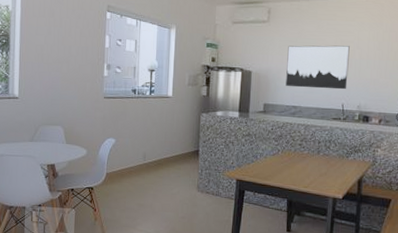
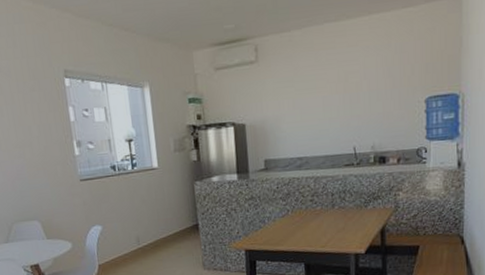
wall art: present [286,45,350,90] -> none [283,77,357,137]

